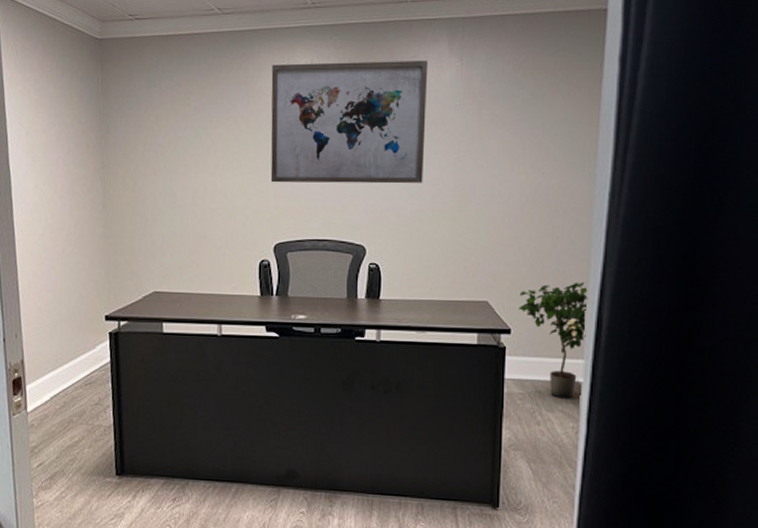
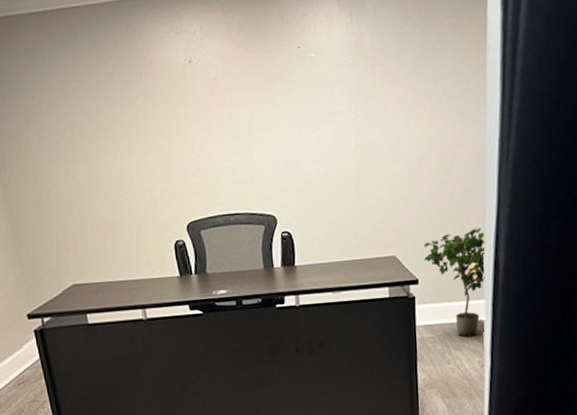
wall art: present [270,60,429,184] -> none [160,18,325,161]

